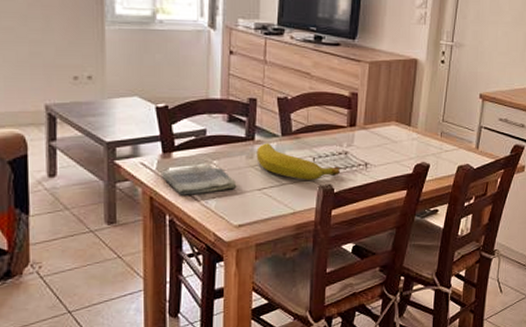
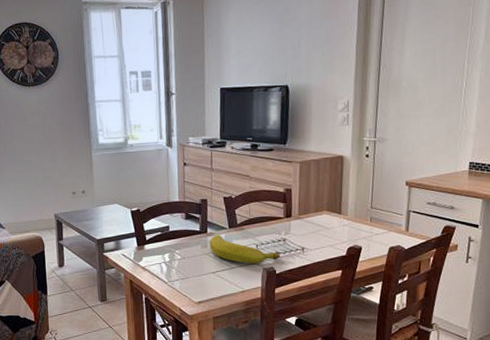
dish towel: present [160,163,237,195] -> none [137,252,196,279]

